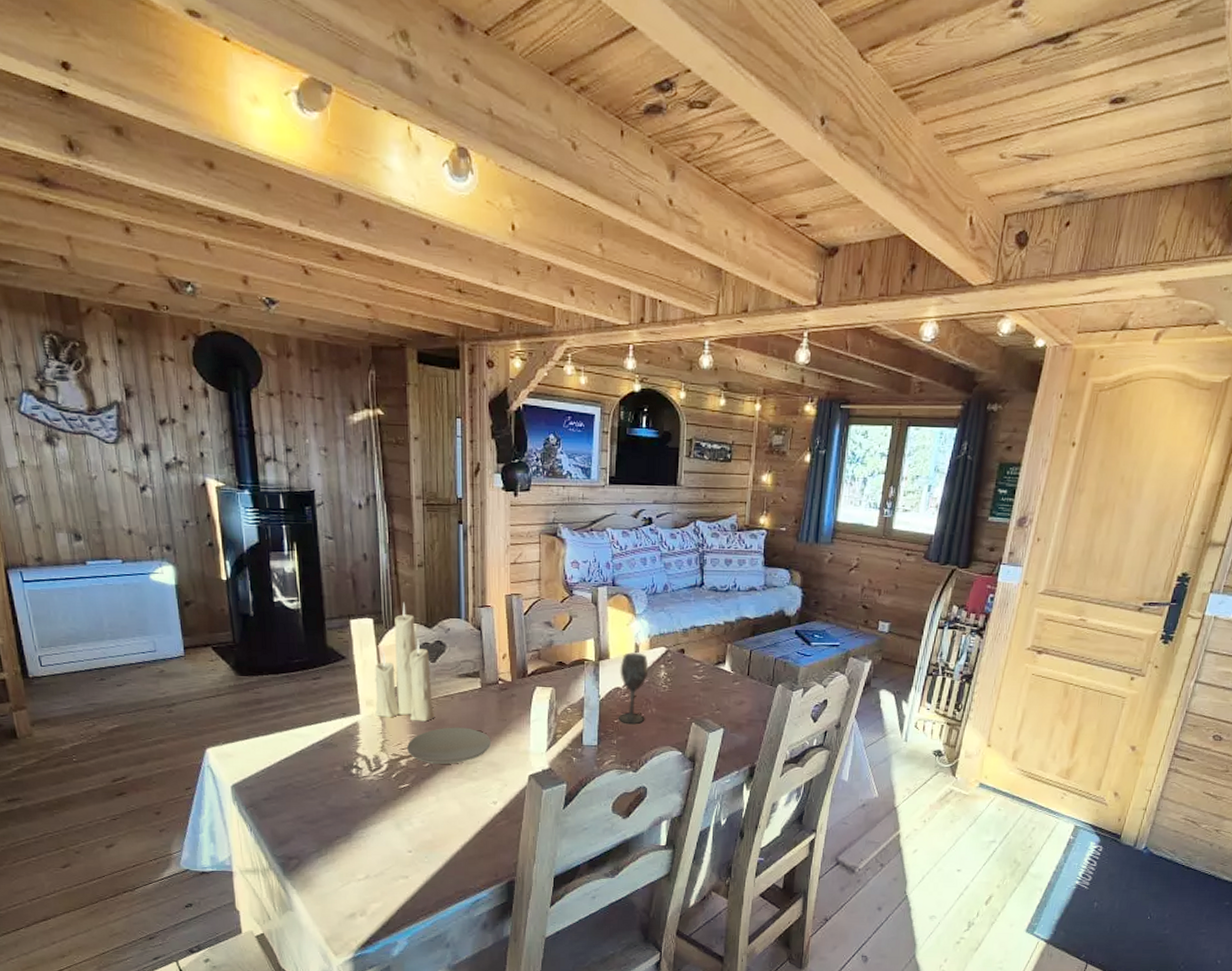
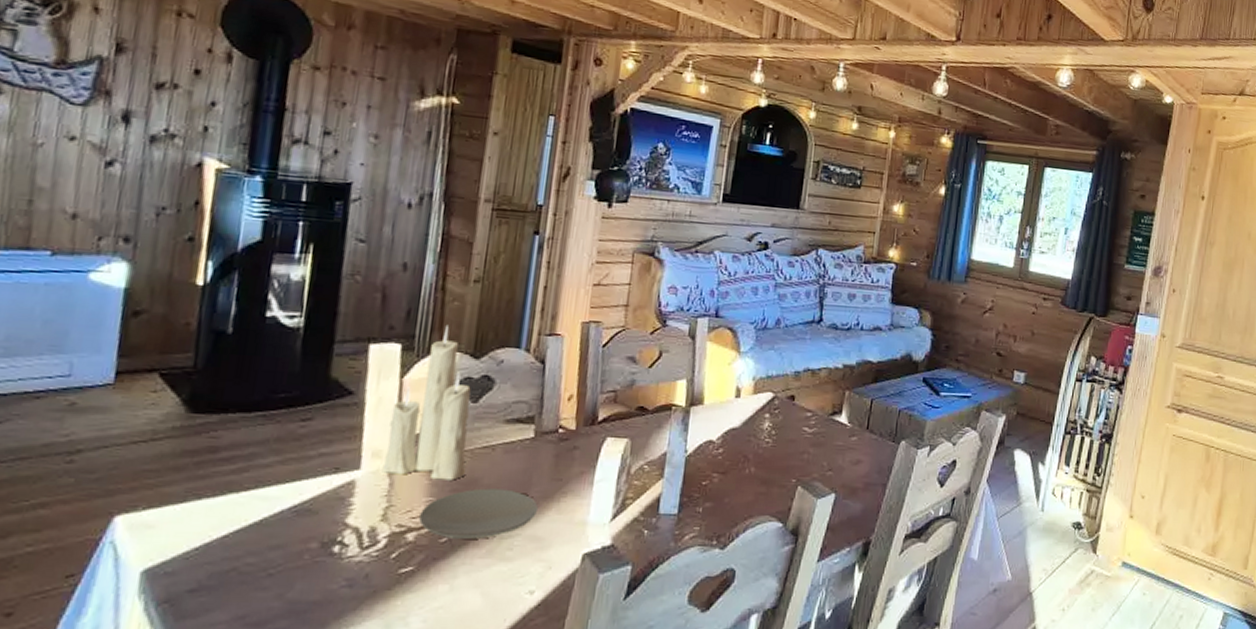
wine glass: present [618,652,649,725] -> none [707,397,751,488]

